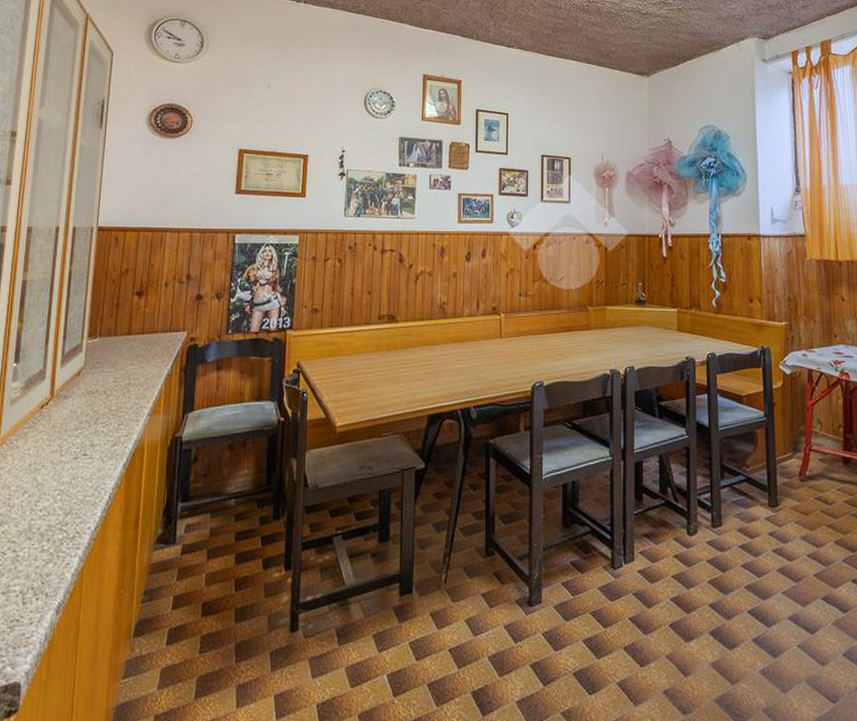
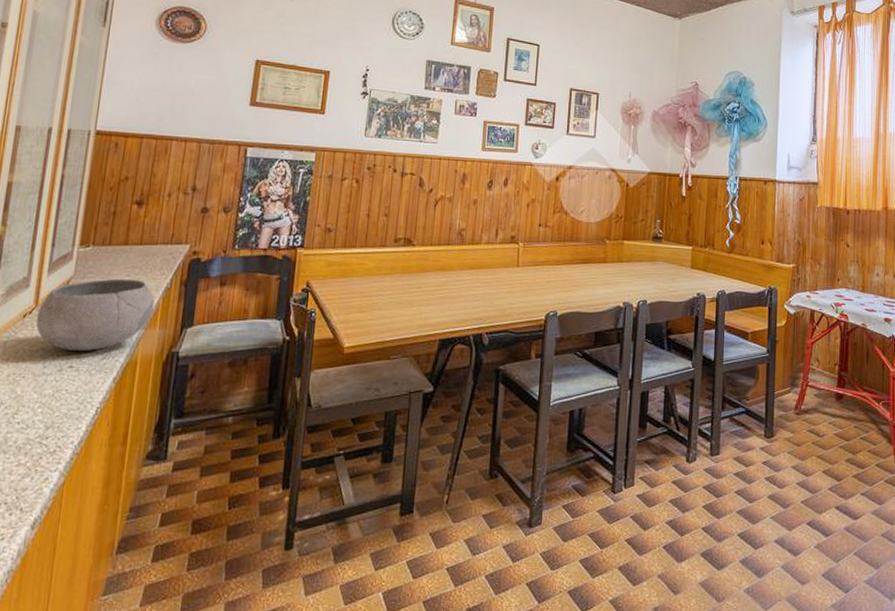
bowl: none [52,367,158,440] -> present [35,278,155,352]

